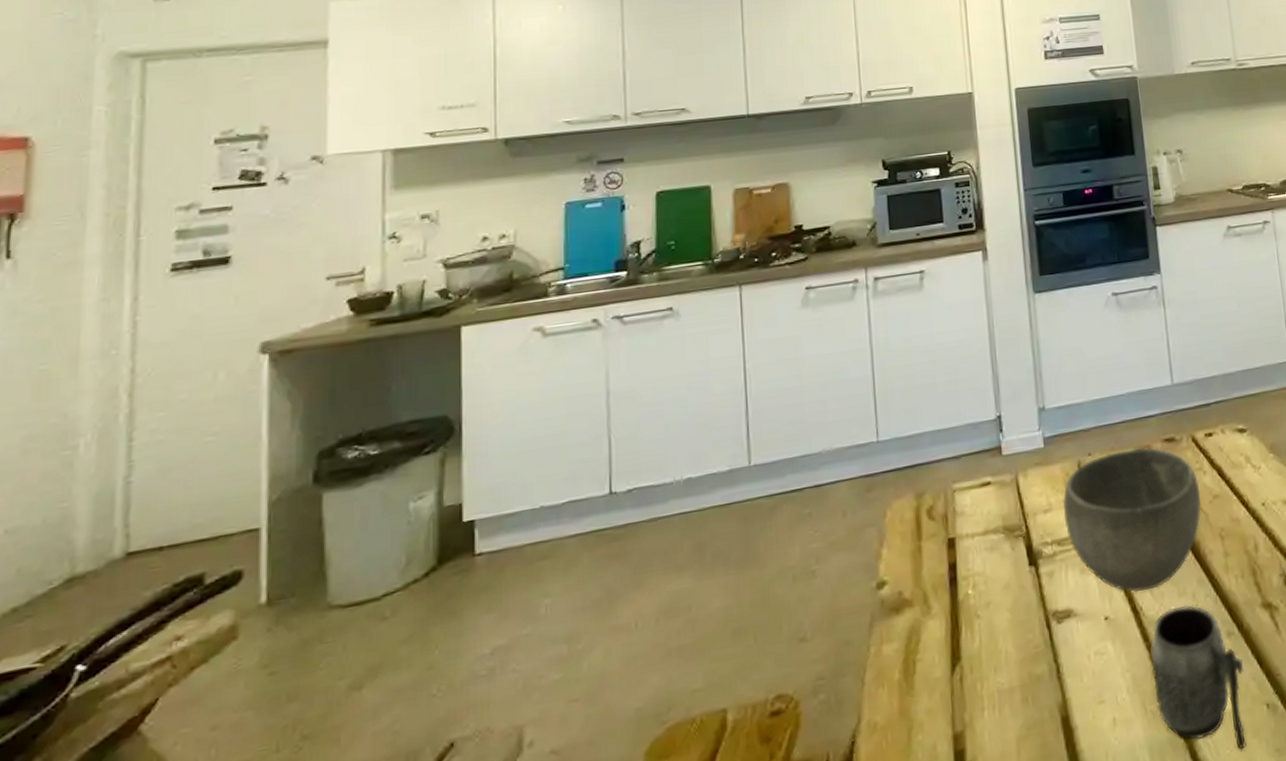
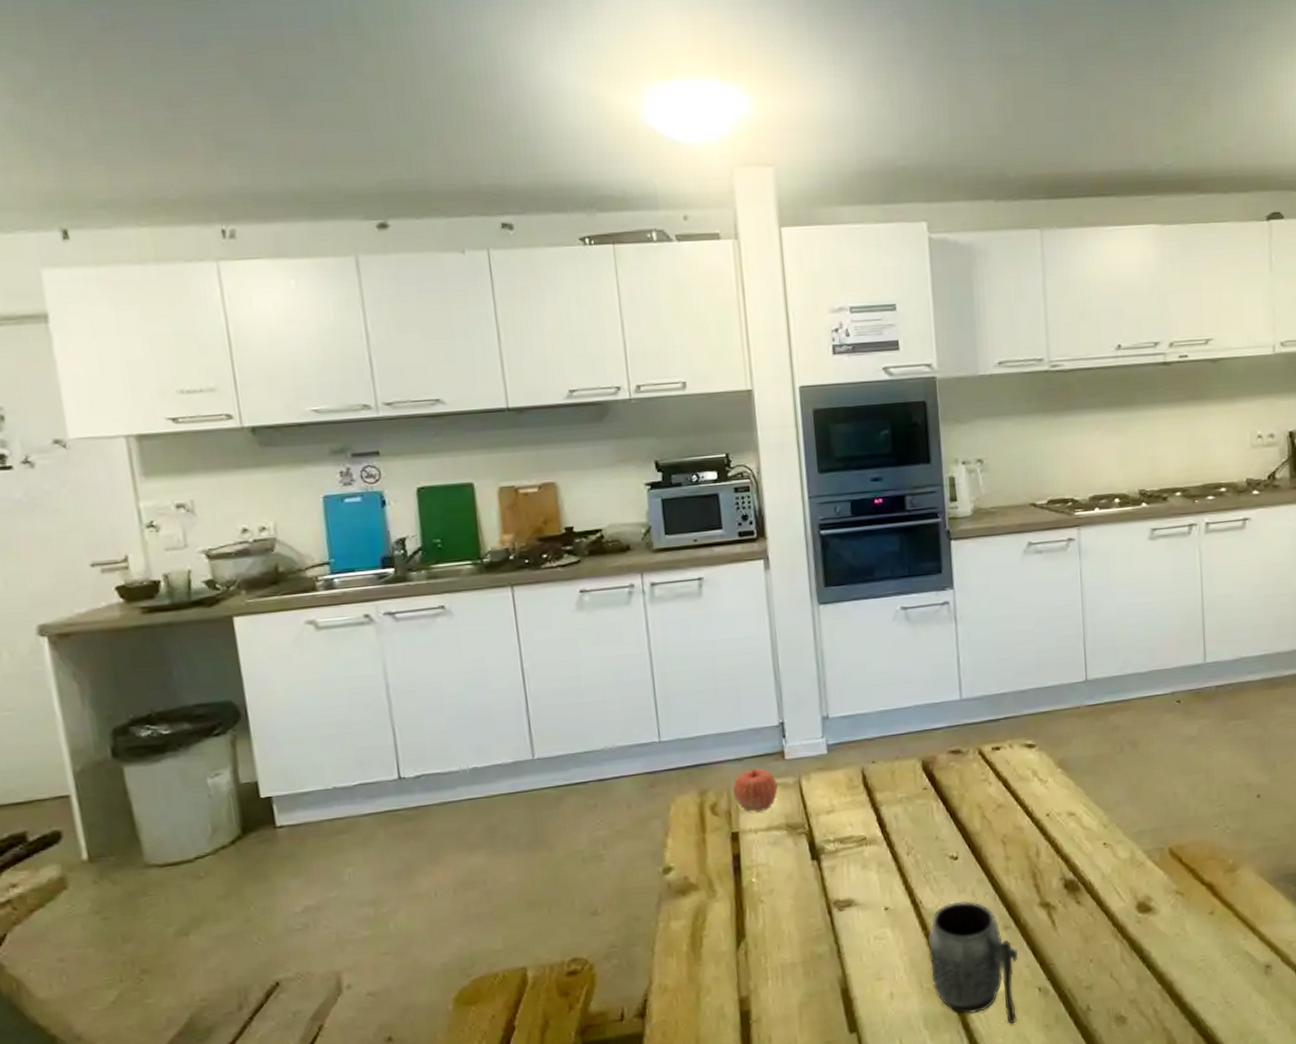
apple: none [950,466,995,515] -> present [733,768,778,813]
bowl: present [1062,447,1202,593] -> none [845,758,985,888]

